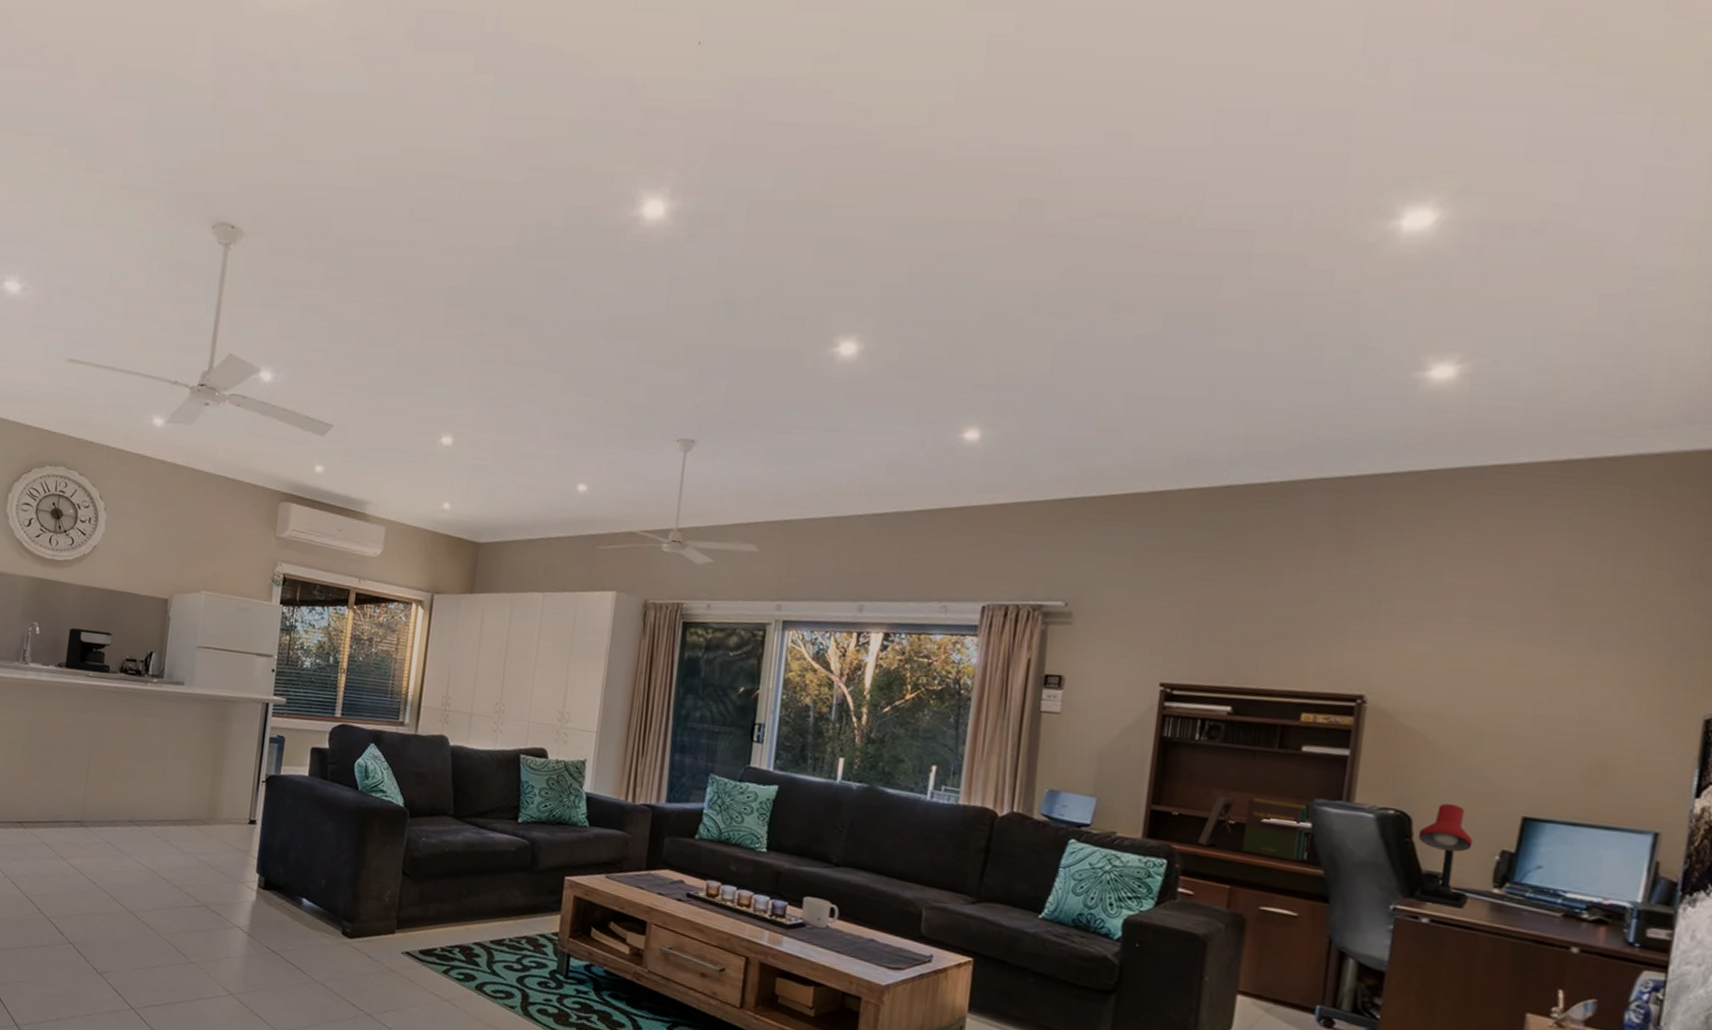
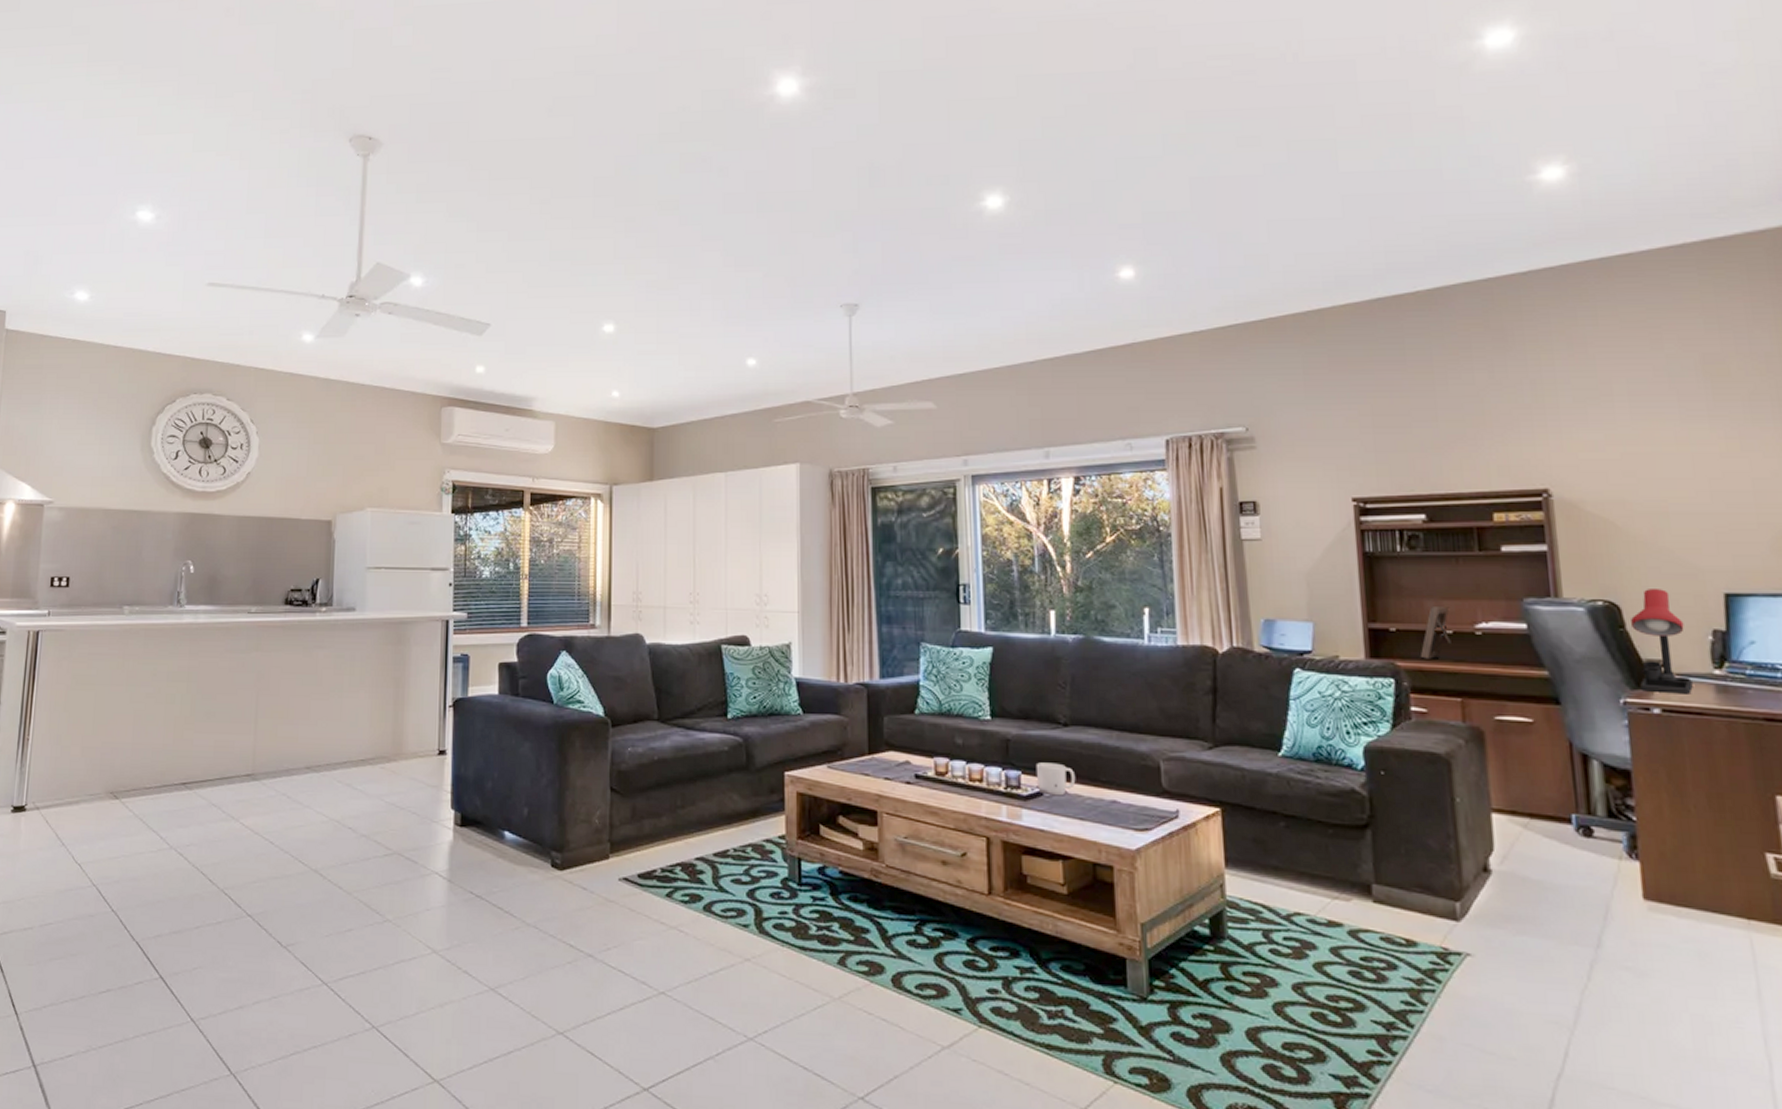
coffee maker: present [40,628,118,675] -> none [197,562,283,608]
books: present [1241,797,1311,861] -> none [1460,604,1529,664]

